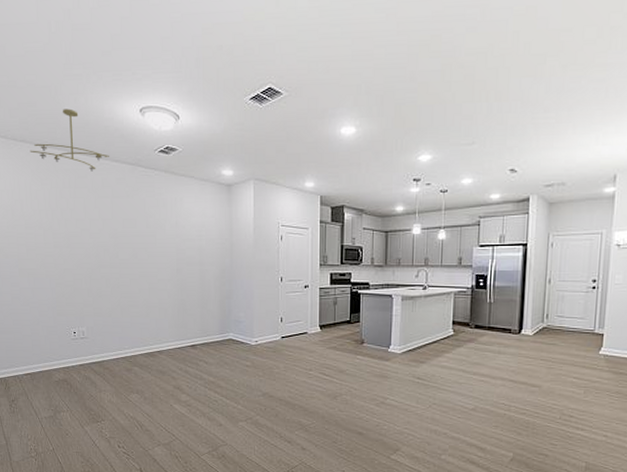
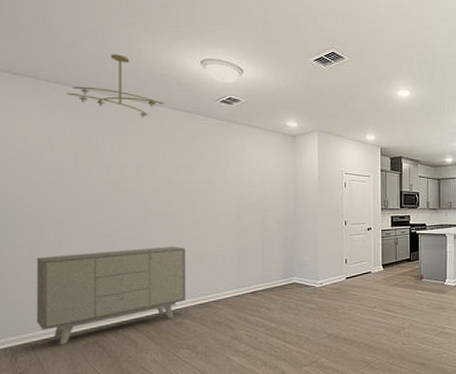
sideboard: none [17,297,134,380] -> present [36,246,185,346]

